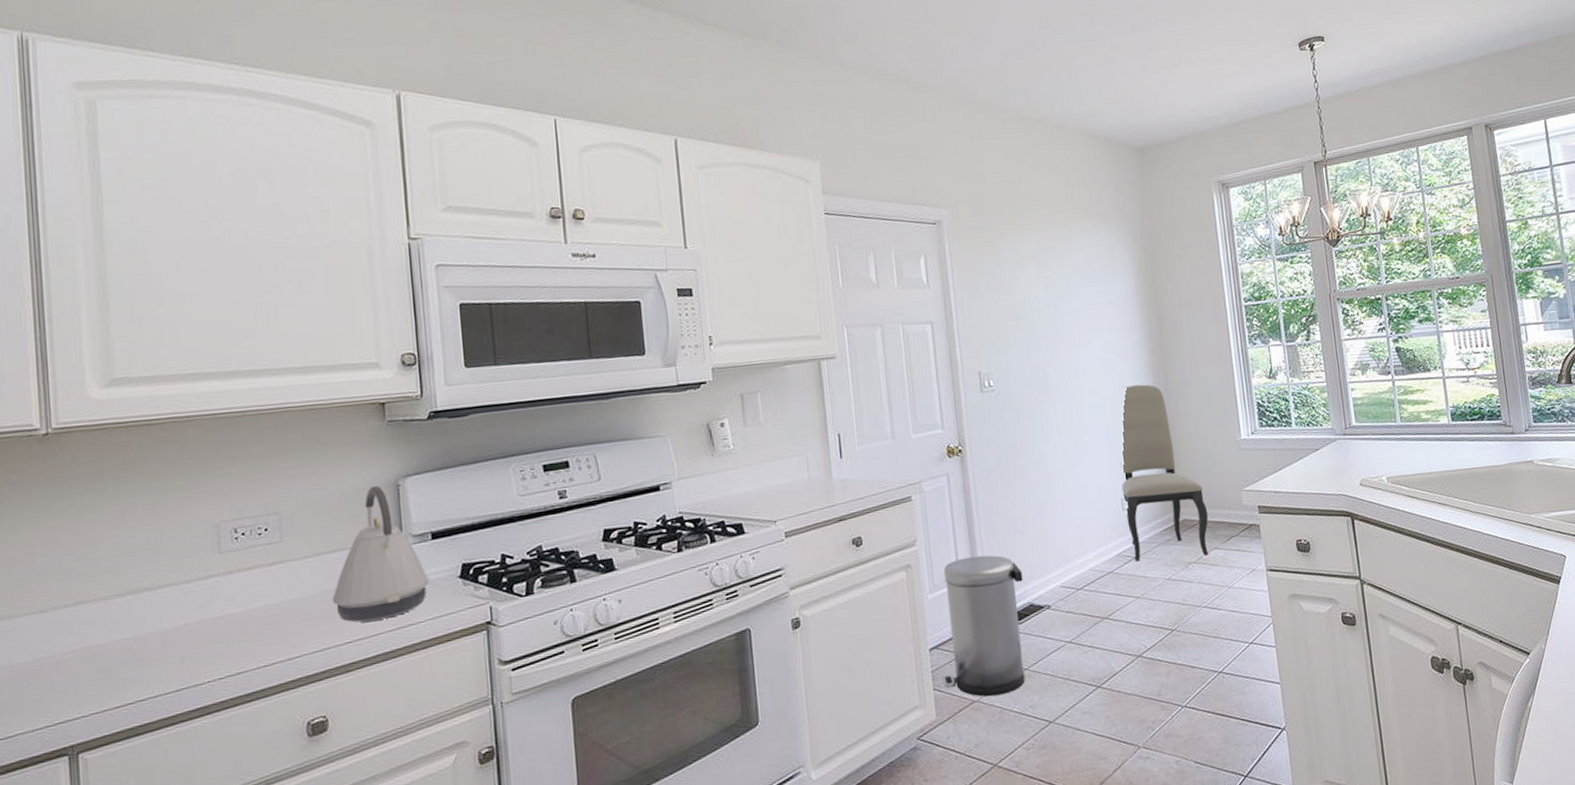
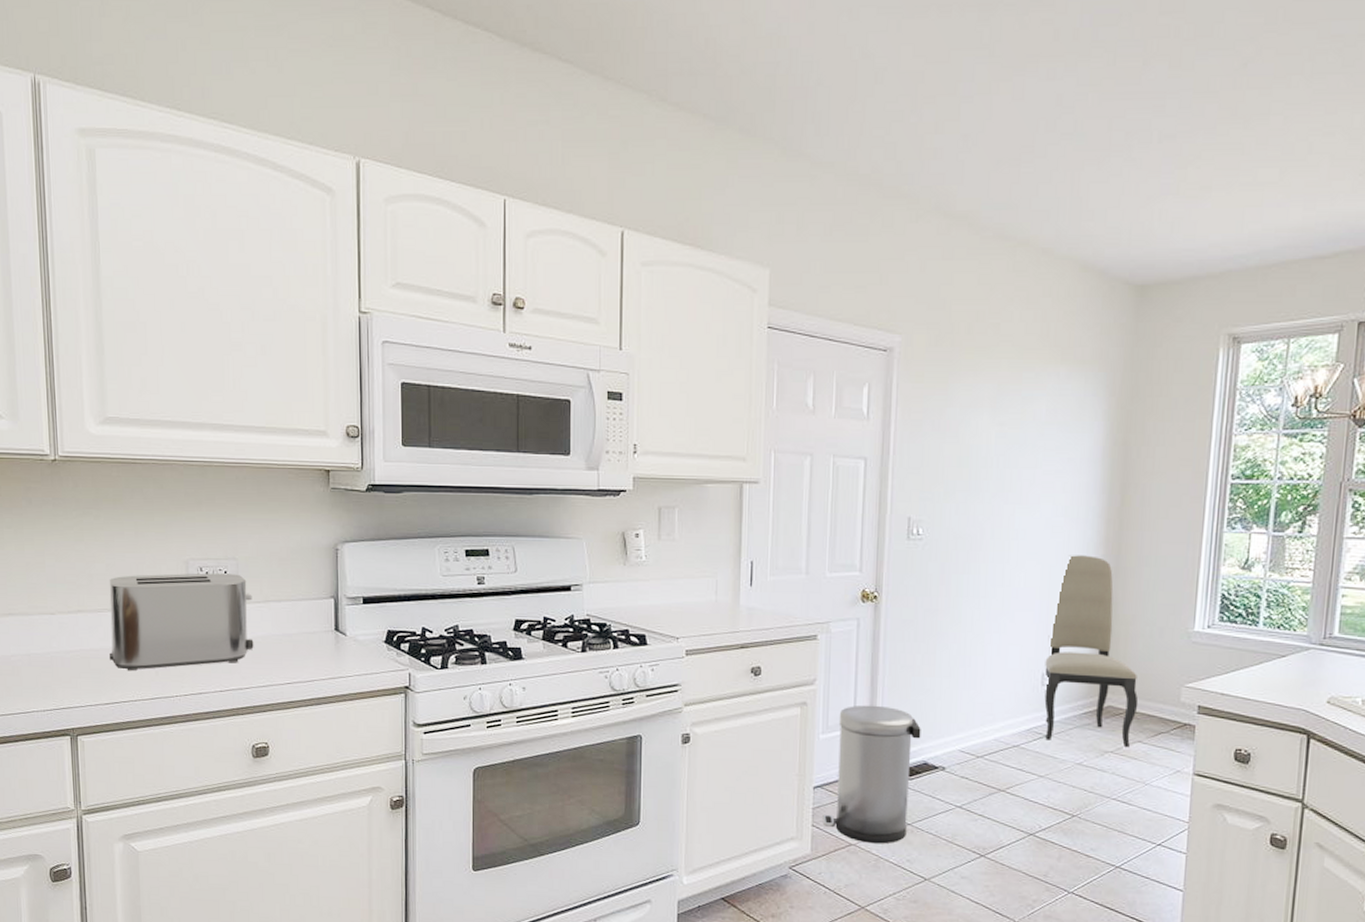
toaster: none [118,529,304,664] -> present [109,573,254,672]
kettle: present [332,486,429,623] -> none [277,547,358,668]

